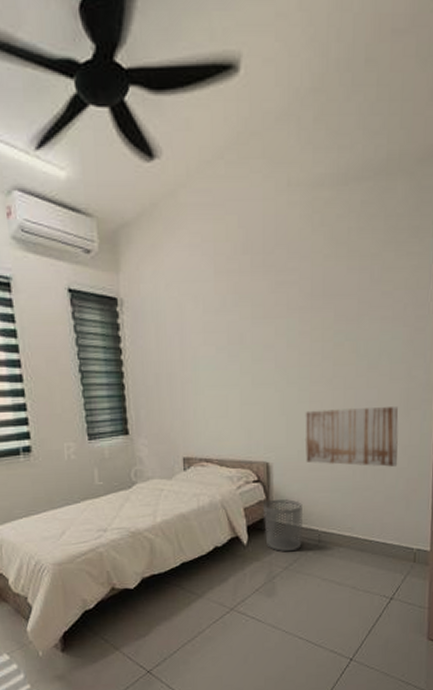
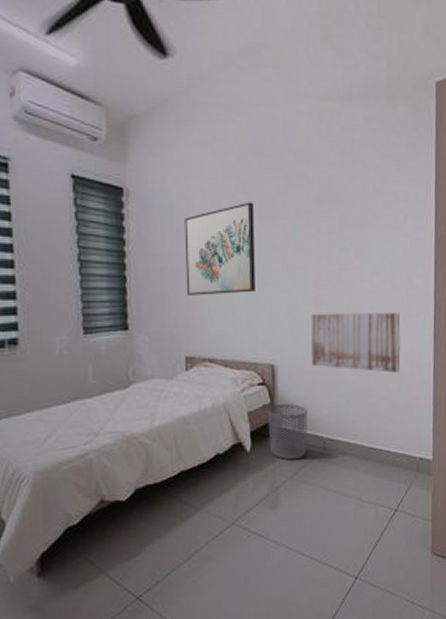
wall art: none [177,302,249,399] -> present [184,202,256,296]

